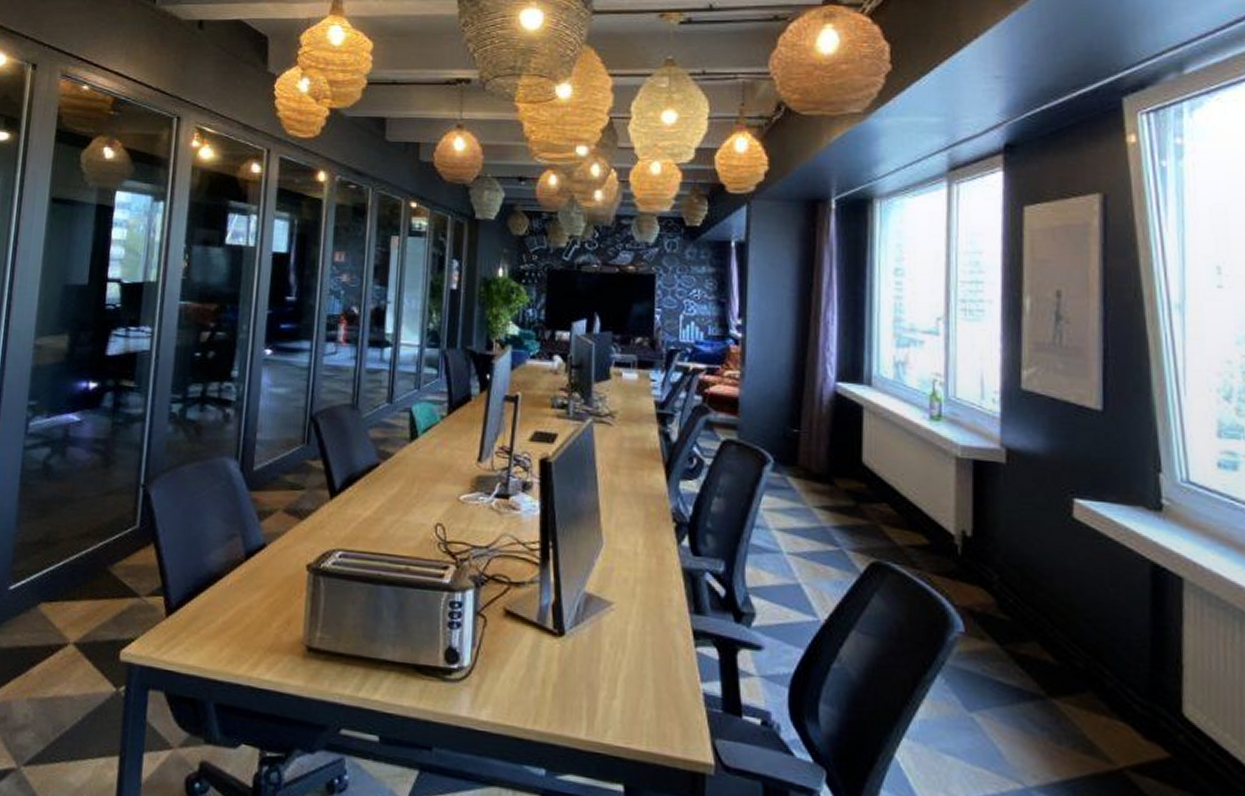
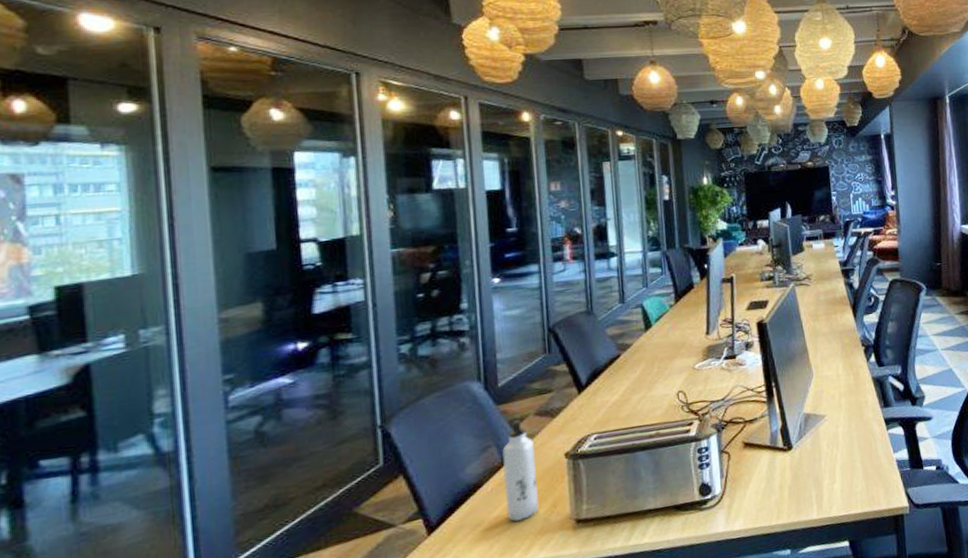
water bottle: none [241,511,278,629] -> present [502,419,539,522]

